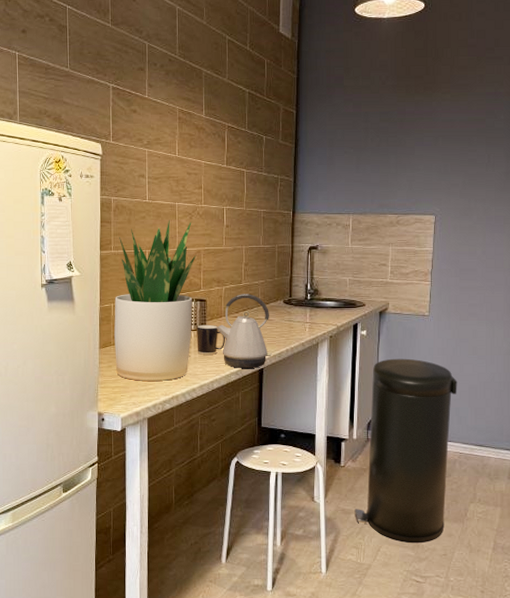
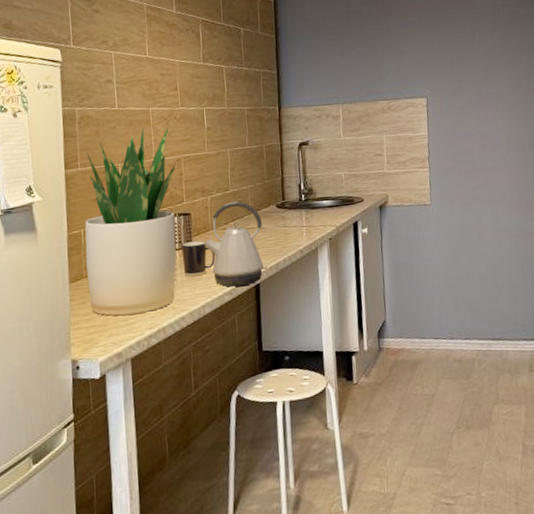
pedal bin: present [354,358,457,543] -> none [373,253,470,461]

